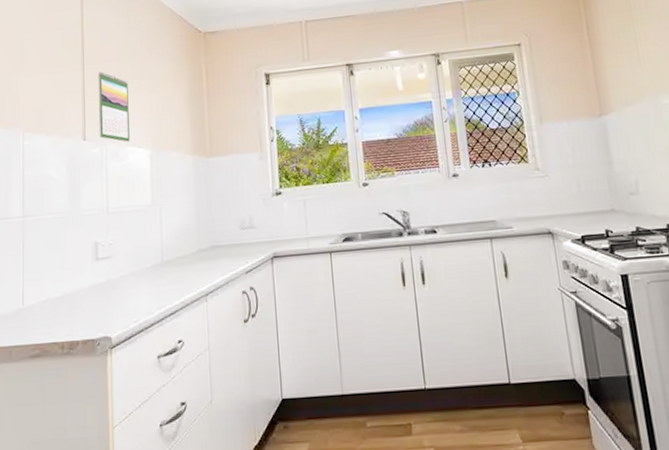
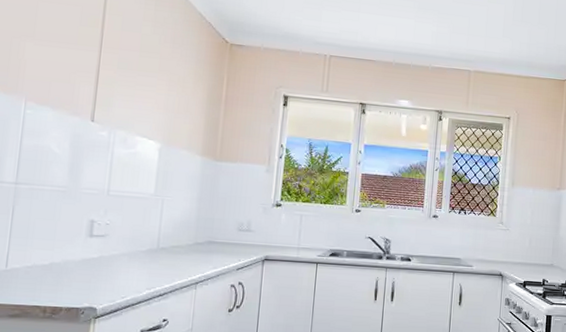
calendar: present [98,71,130,142] -> none [108,57,146,132]

